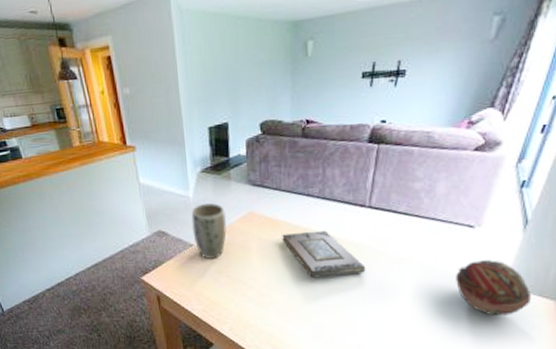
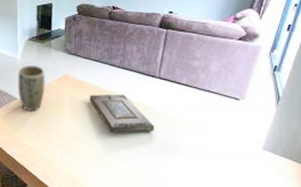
decorative ball: present [456,260,532,316] -> none [225,127,284,174]

